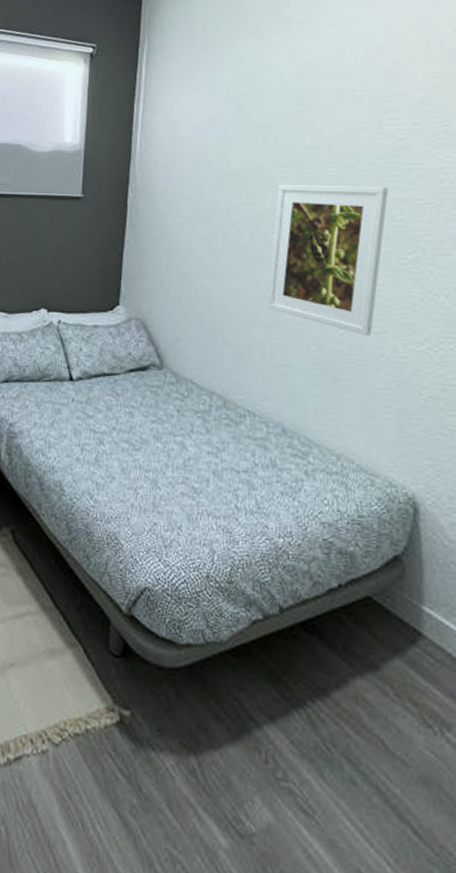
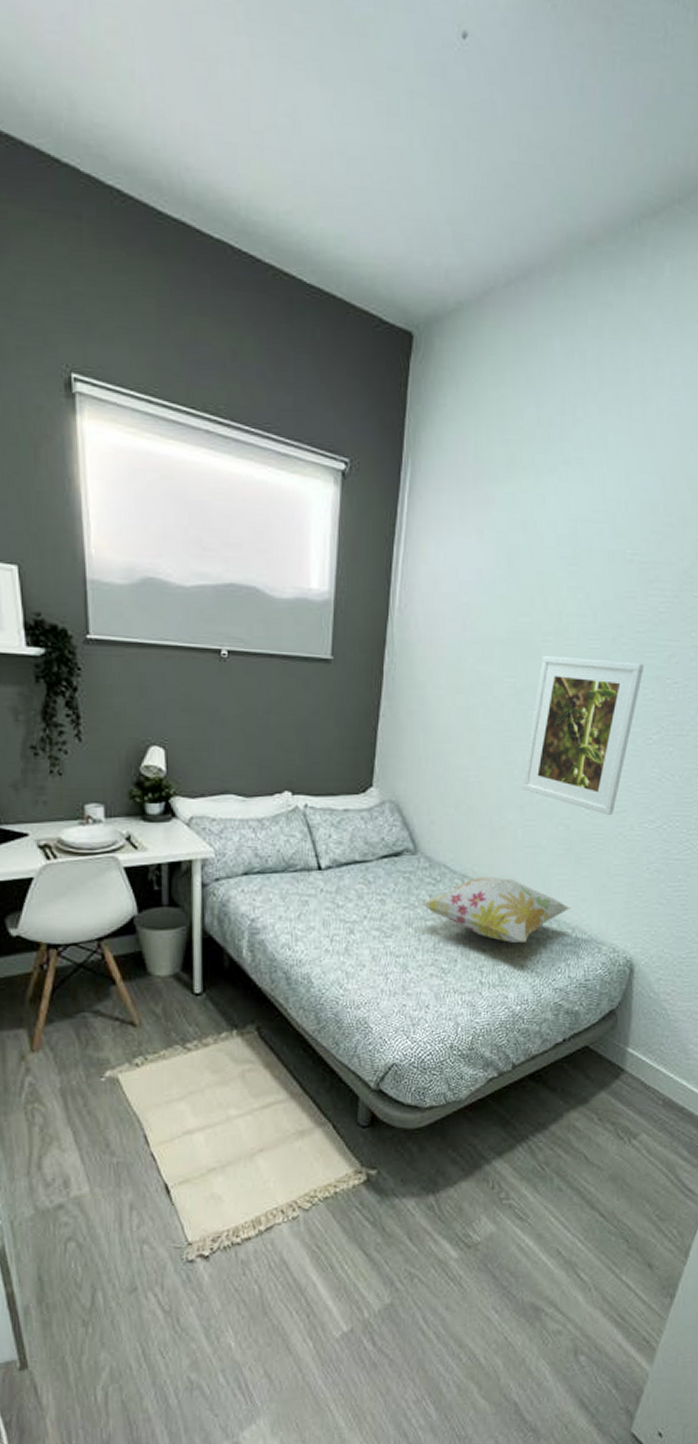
decorative pillow: none [167,394,333,467] -> present [419,876,571,942]

